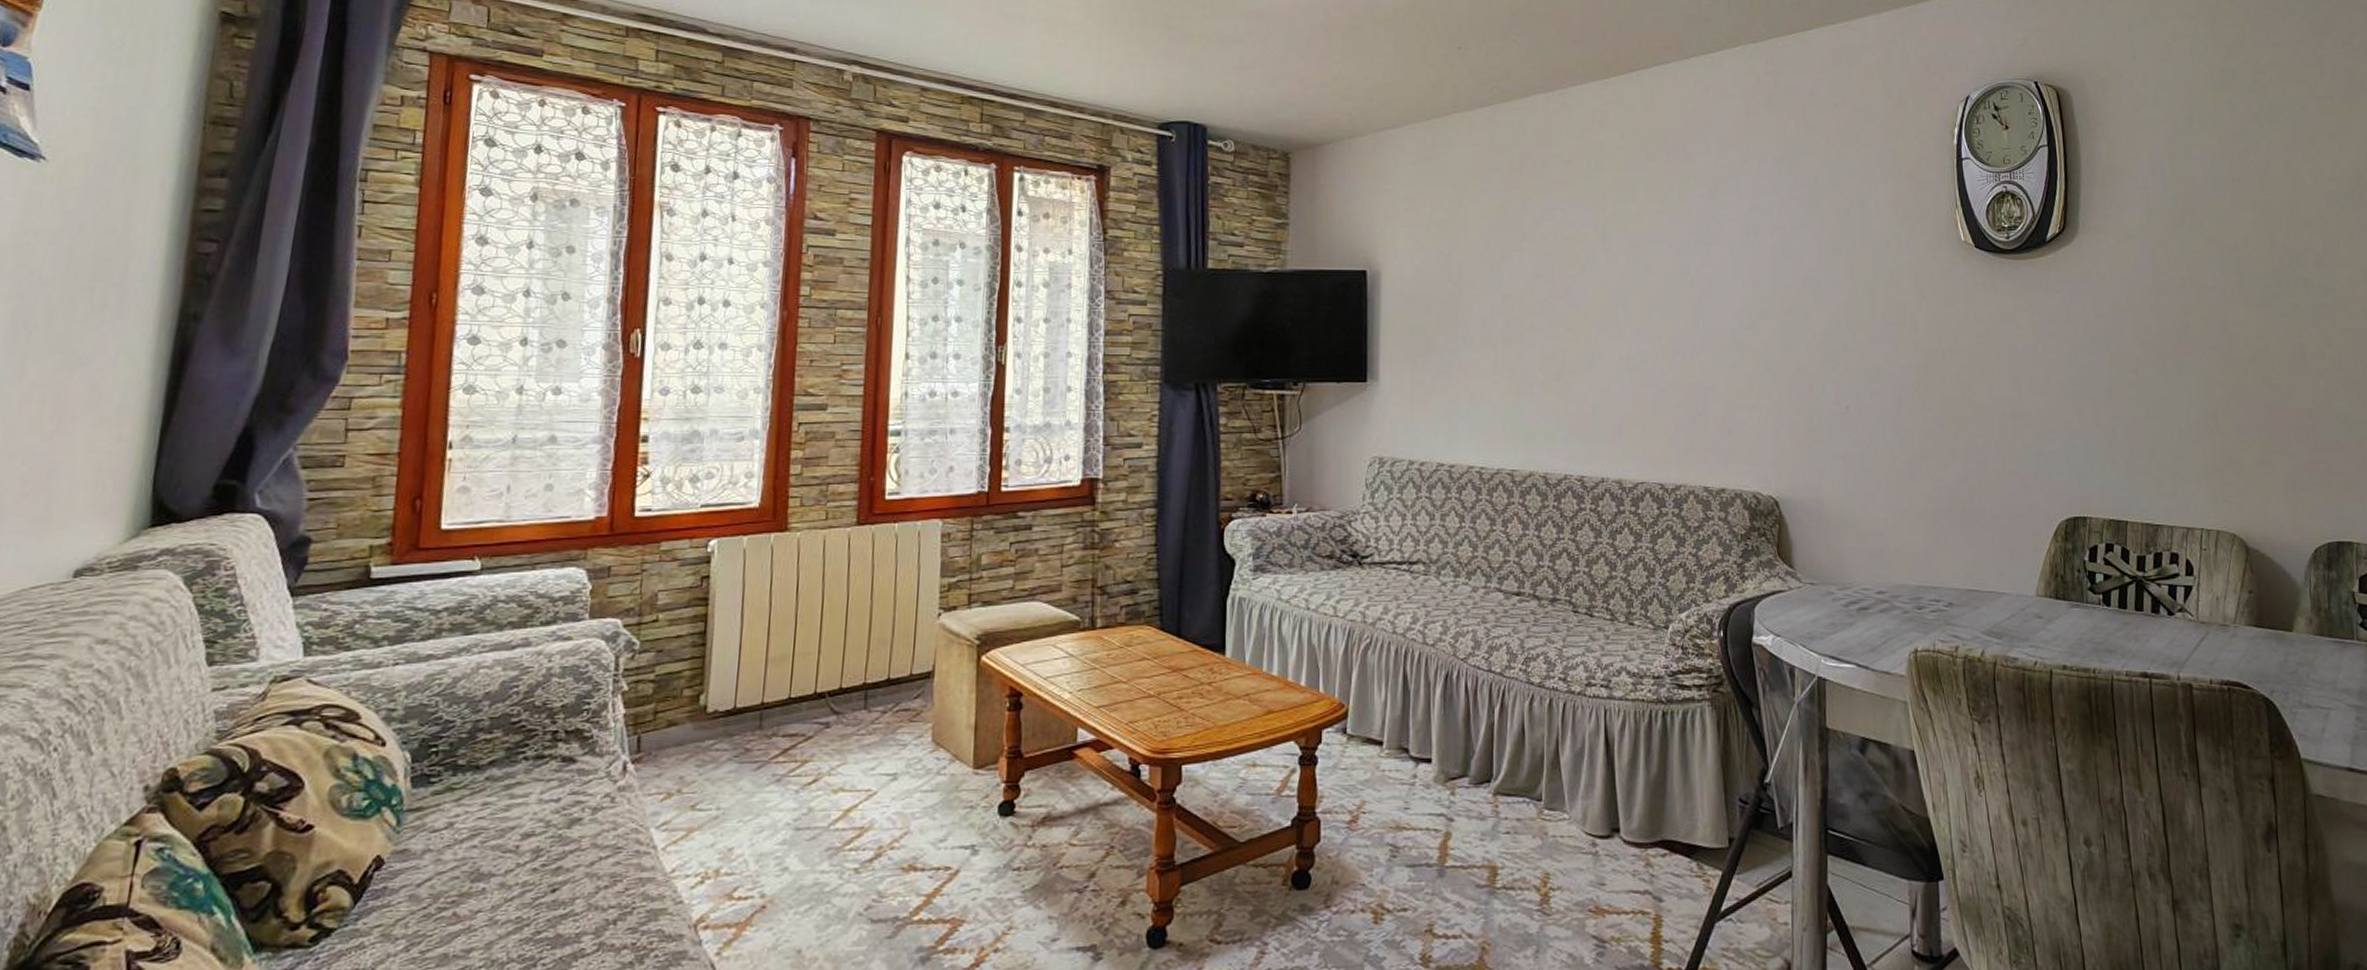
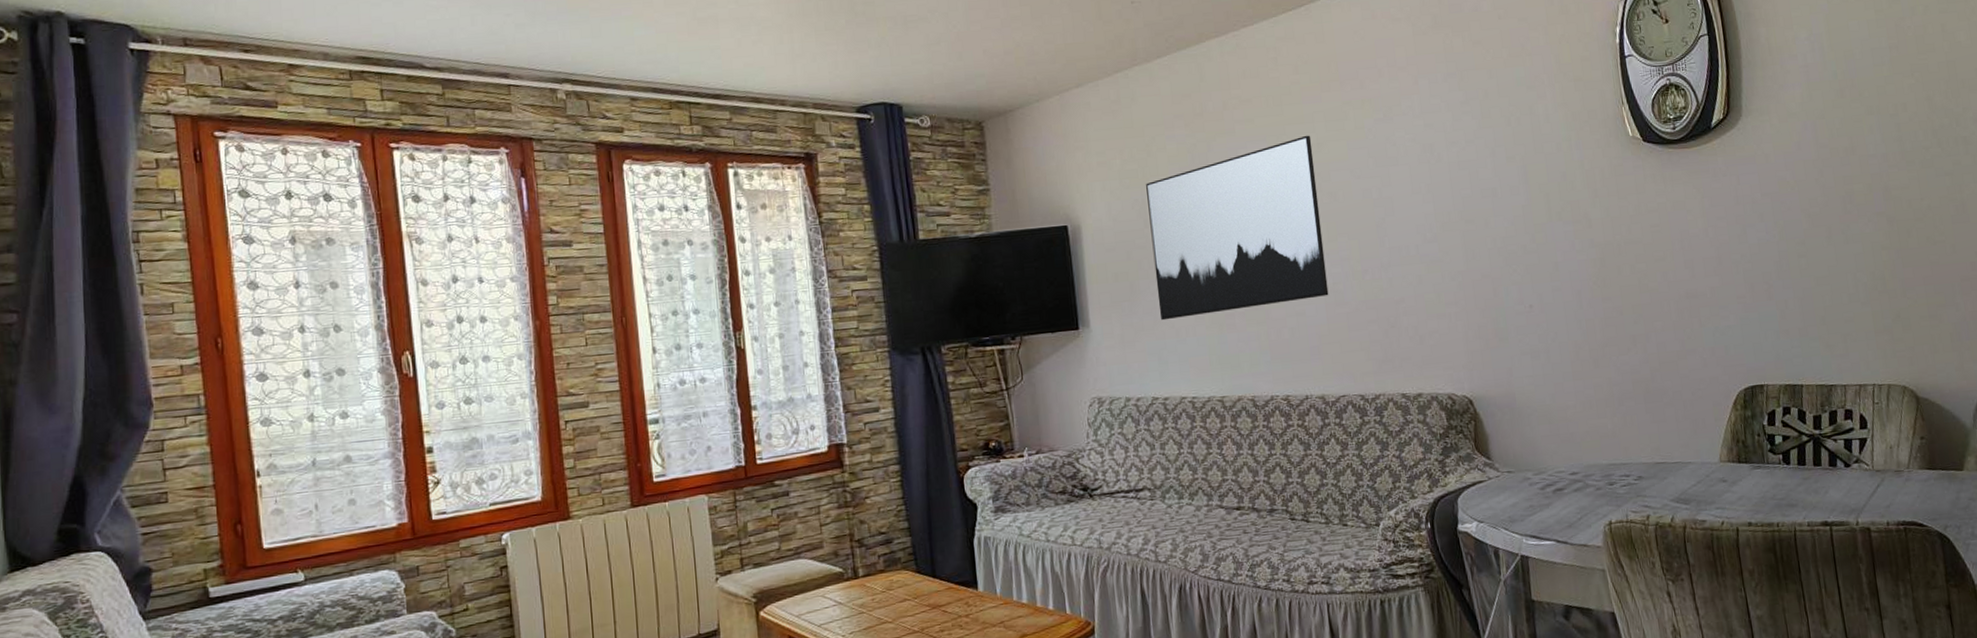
wall art: none [1454,203,1636,382] -> present [1146,135,1329,321]

